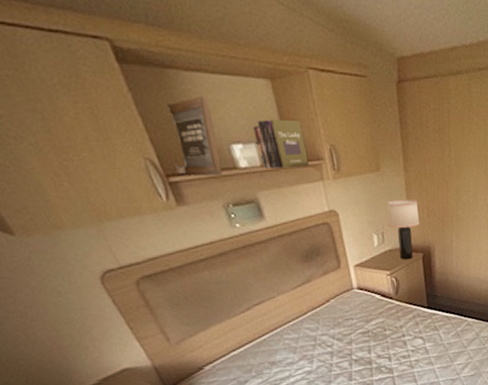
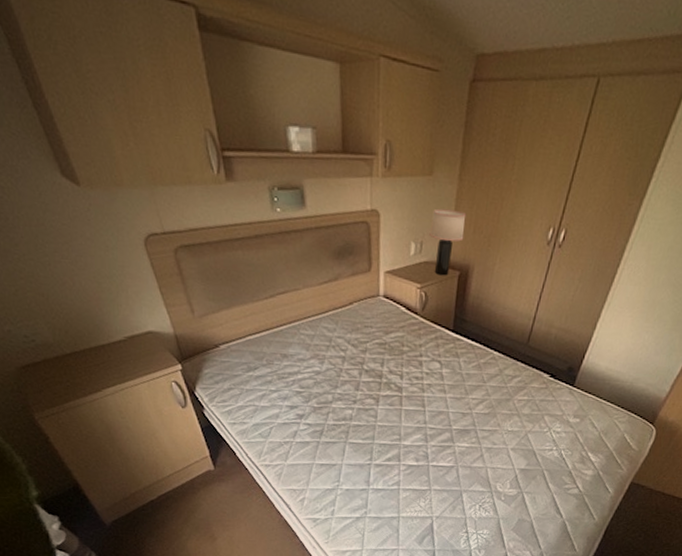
picture frame: present [167,96,223,175] -> none [232,72,276,156]
books: present [253,119,309,169] -> none [313,105,361,161]

